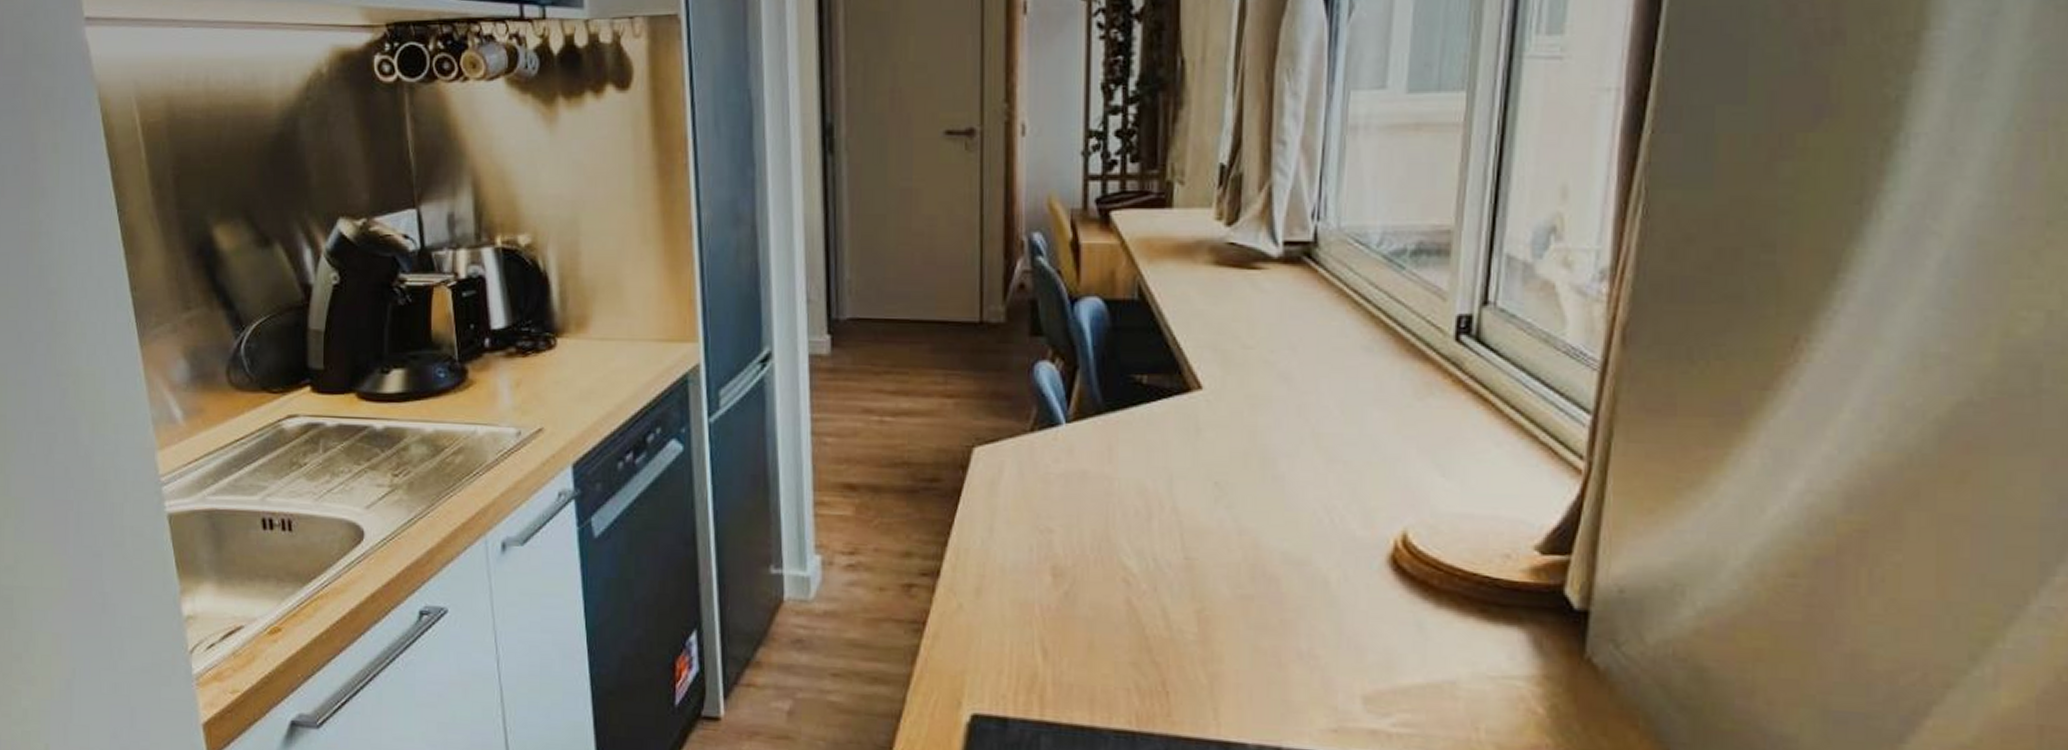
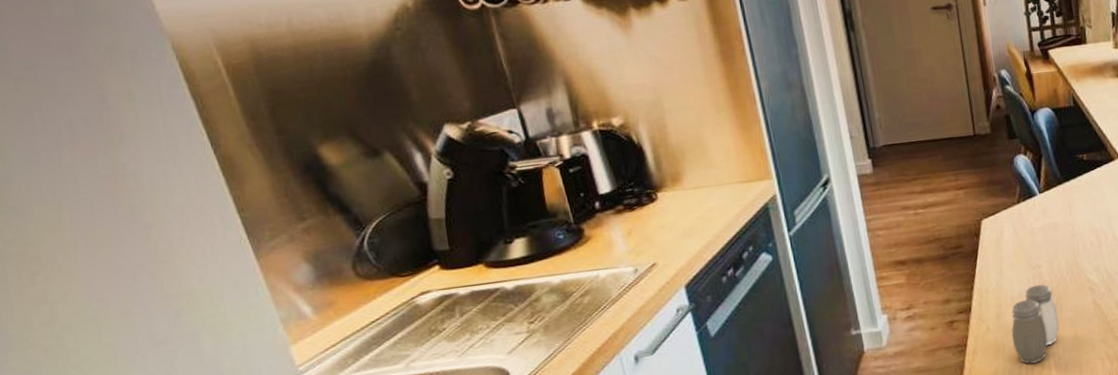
salt and pepper shaker: none [994,557,1070,673] -> present [1011,284,1060,364]

